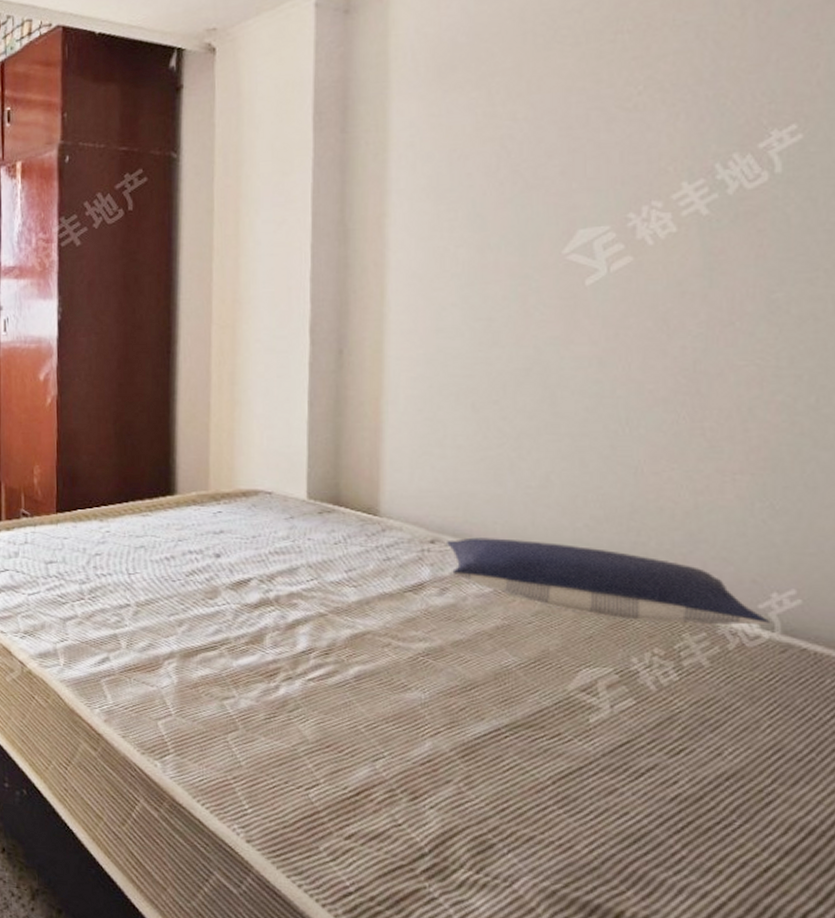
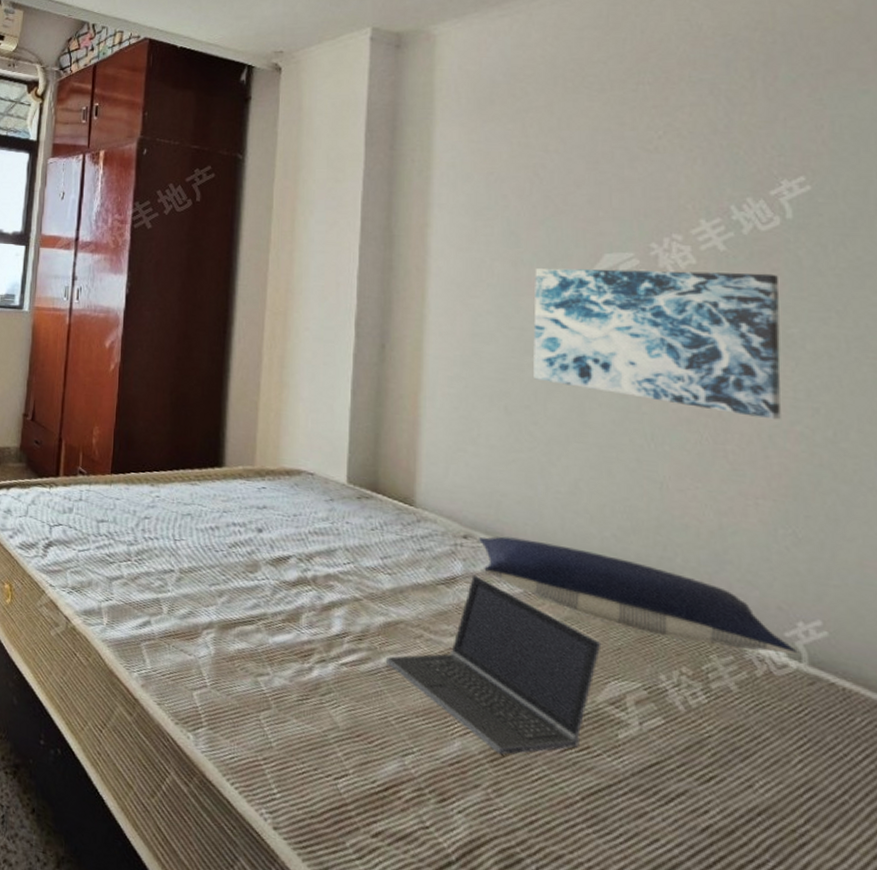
laptop computer: none [354,578,573,750] -> present [387,574,602,756]
wall art: none [502,235,764,391] -> present [533,267,781,420]

